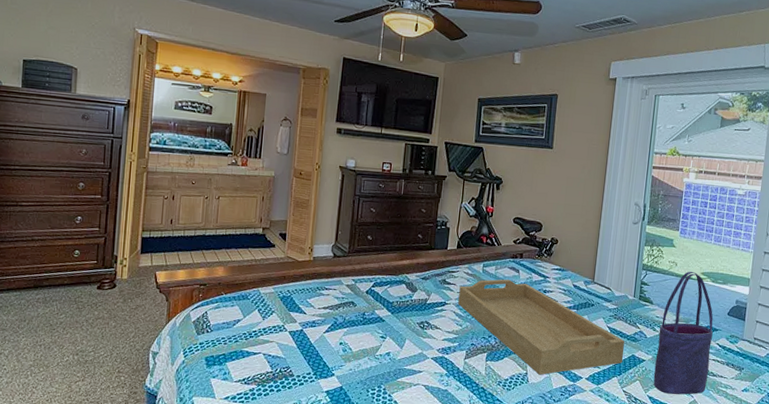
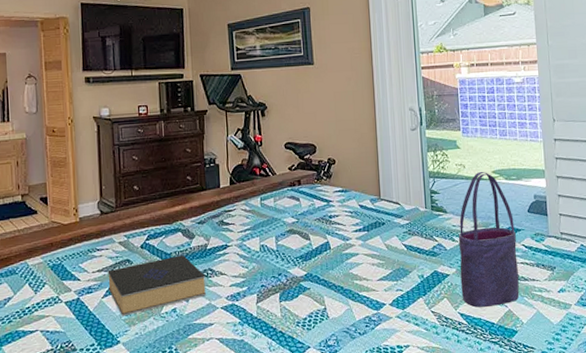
book: none [331,305,421,353] -> present [108,255,206,317]
serving tray: present [458,279,624,375] -> none [239,209,425,308]

